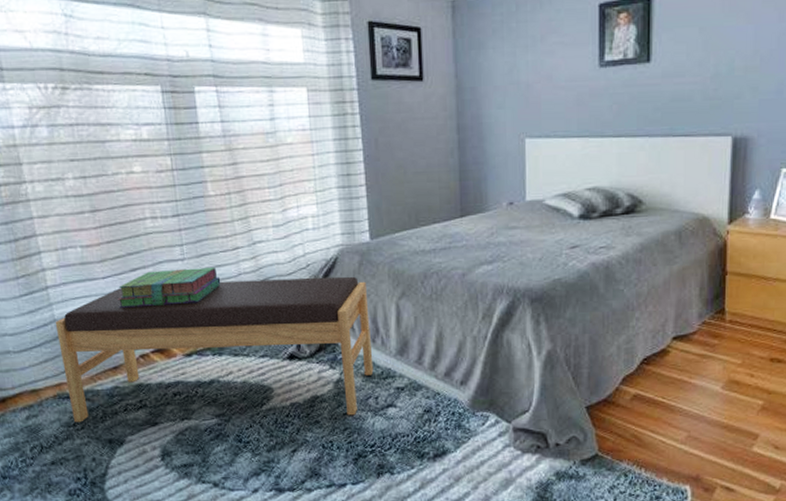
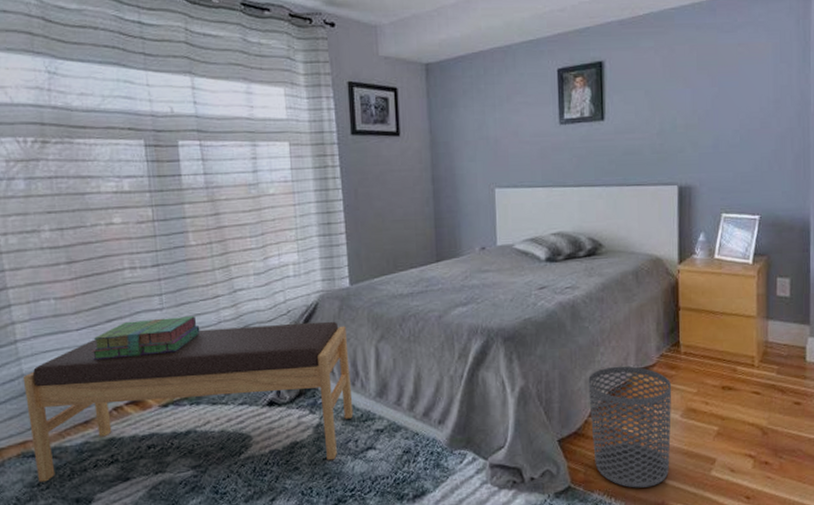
waste bin: none [621,332,714,460] -> present [588,366,672,488]

